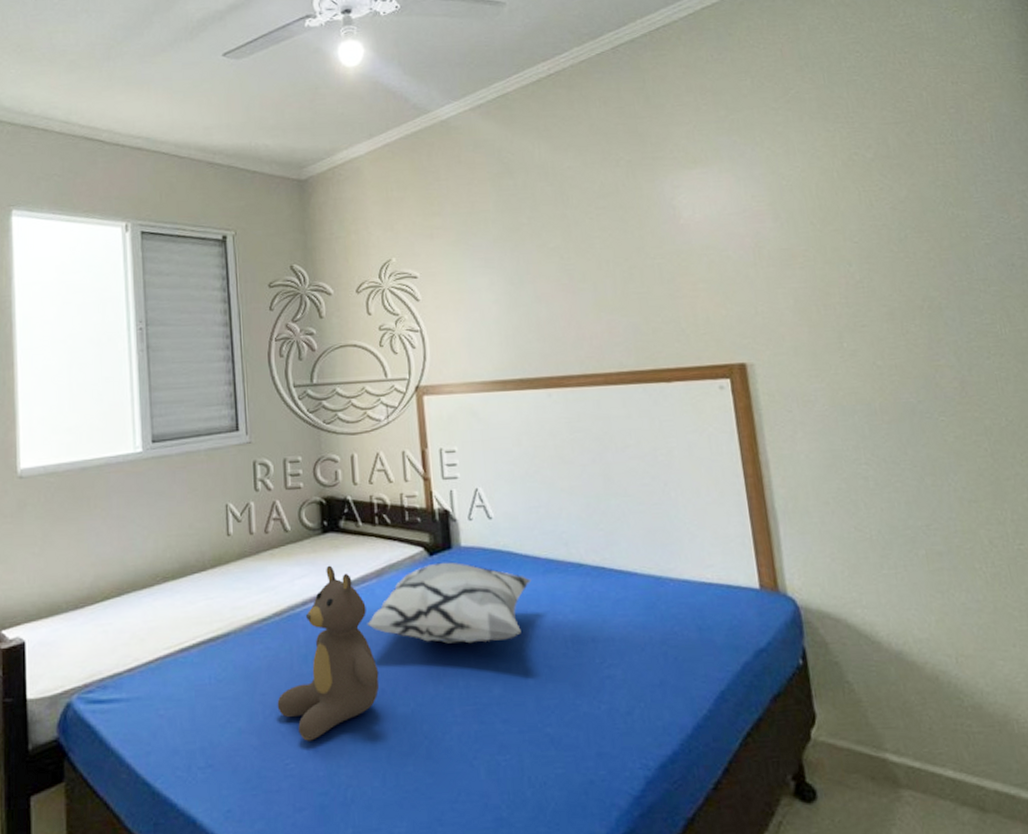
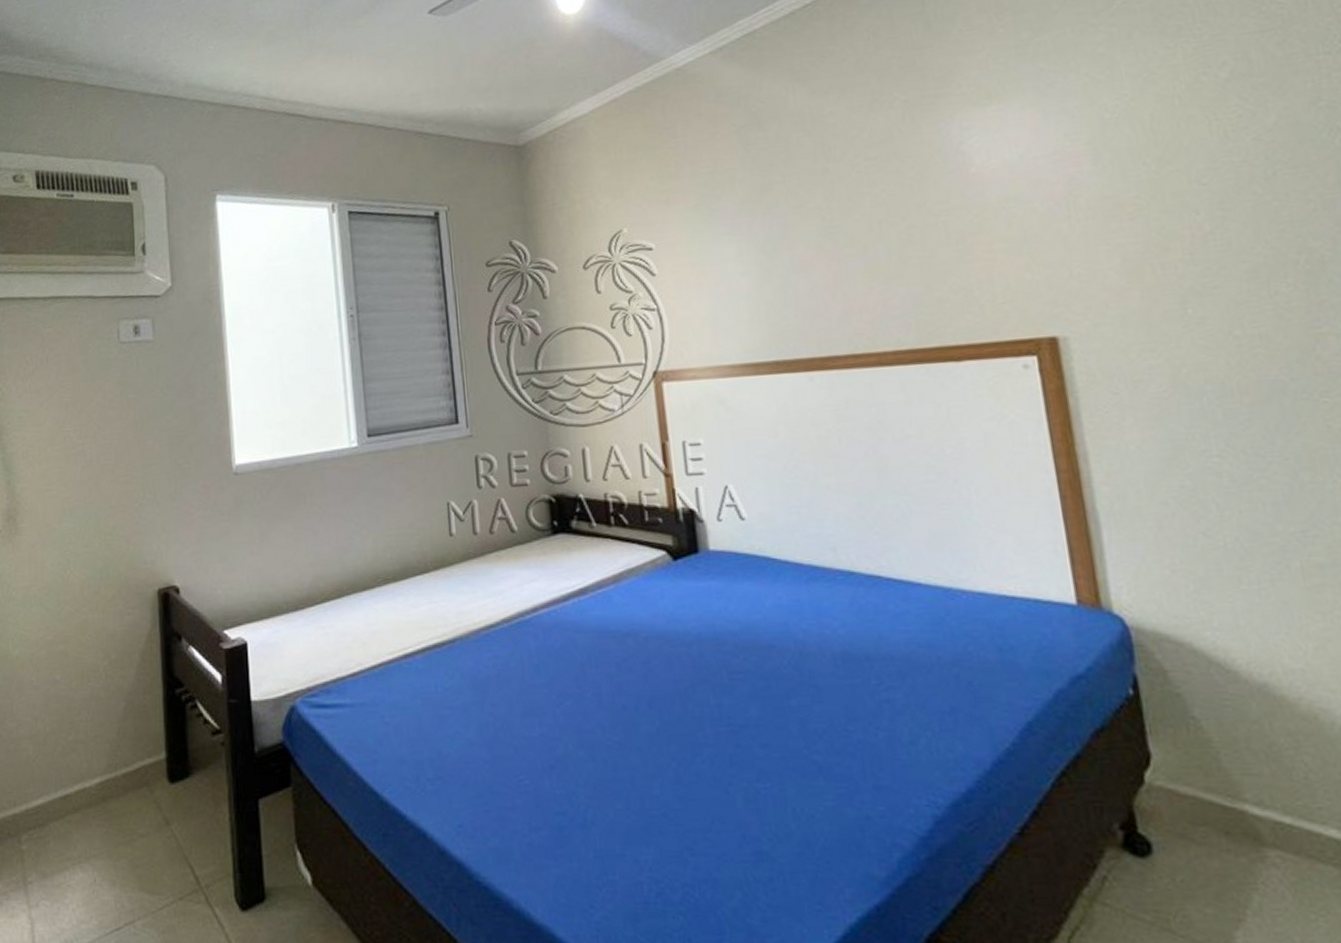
teddy bear: present [277,565,380,741] -> none [508,569,620,757]
decorative pillow: present [367,561,532,644] -> none [604,567,793,658]

